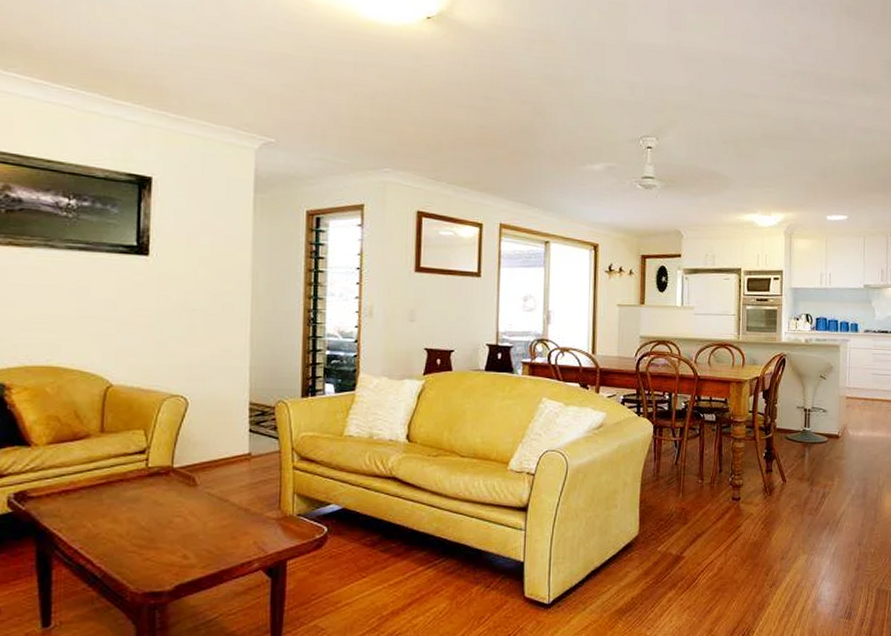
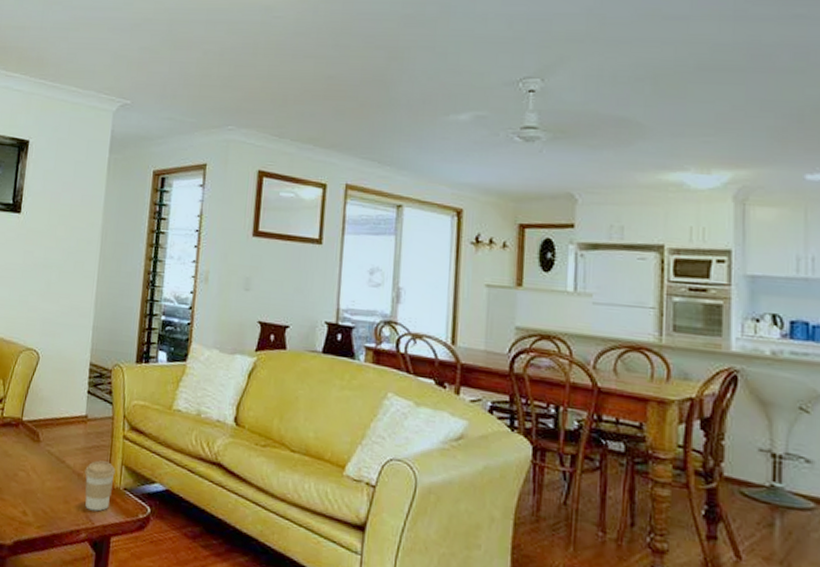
coffee cup: none [253,493,287,541] -> present [85,460,115,511]

